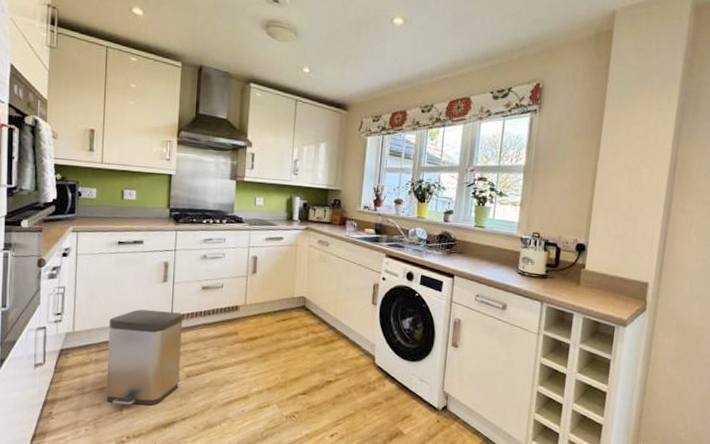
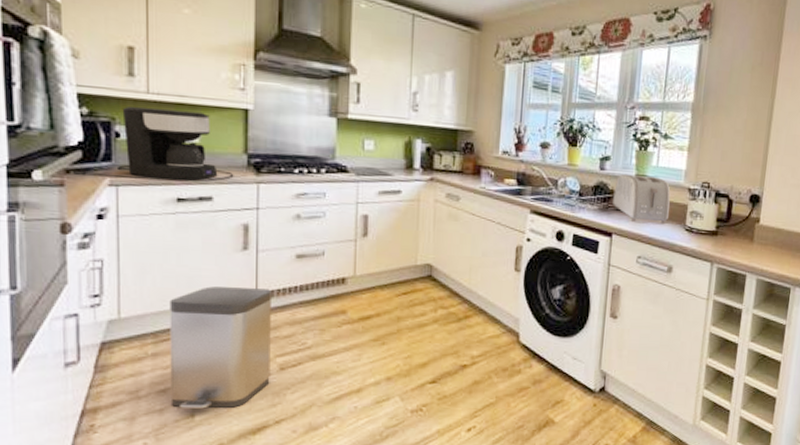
coffee maker: none [46,173,160,230] -> present [70,106,234,182]
toaster: none [455,225,505,269] -> present [613,173,671,225]

